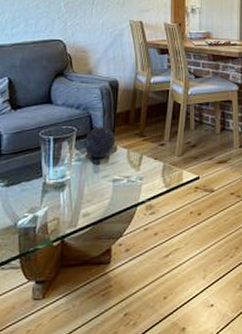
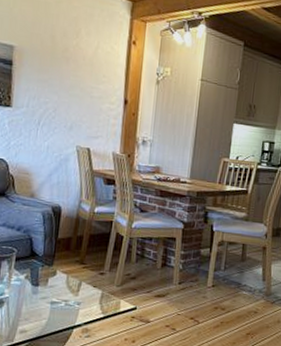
decorative orb: present [83,126,116,158] -> none [23,250,56,281]

